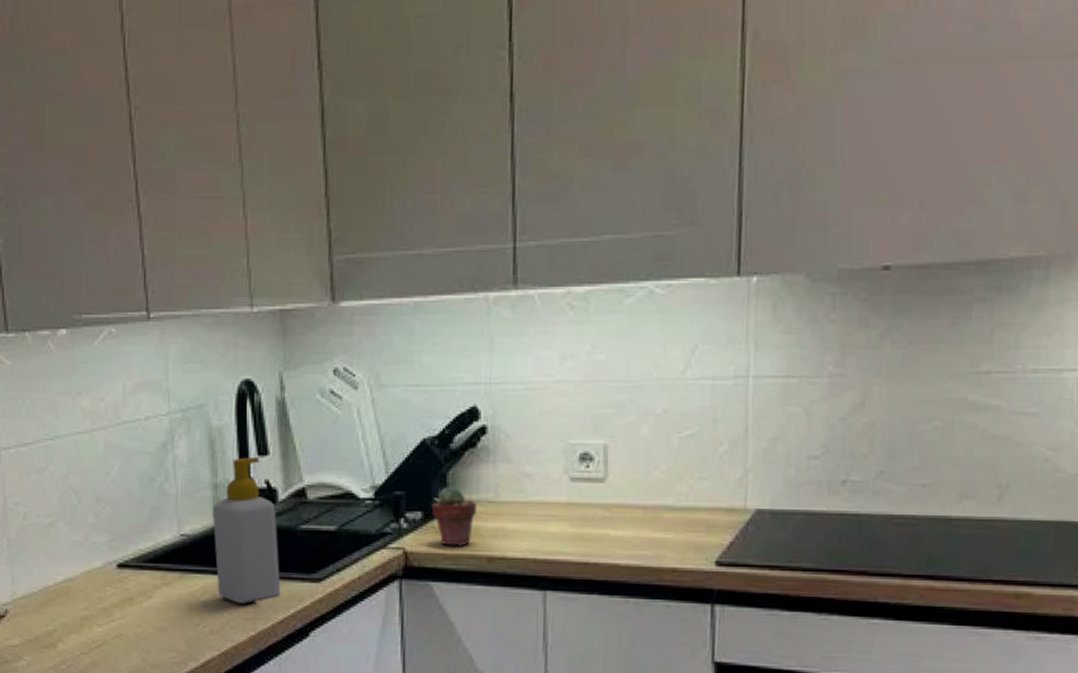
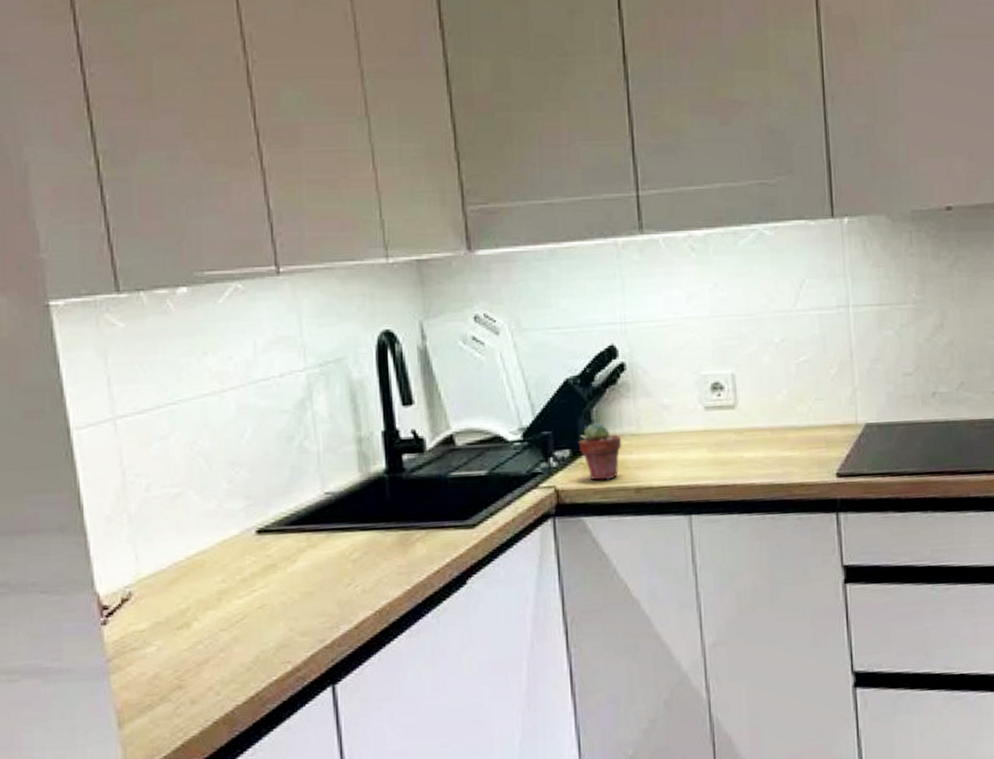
soap bottle: present [212,456,281,603] -> none [357,407,435,558]

